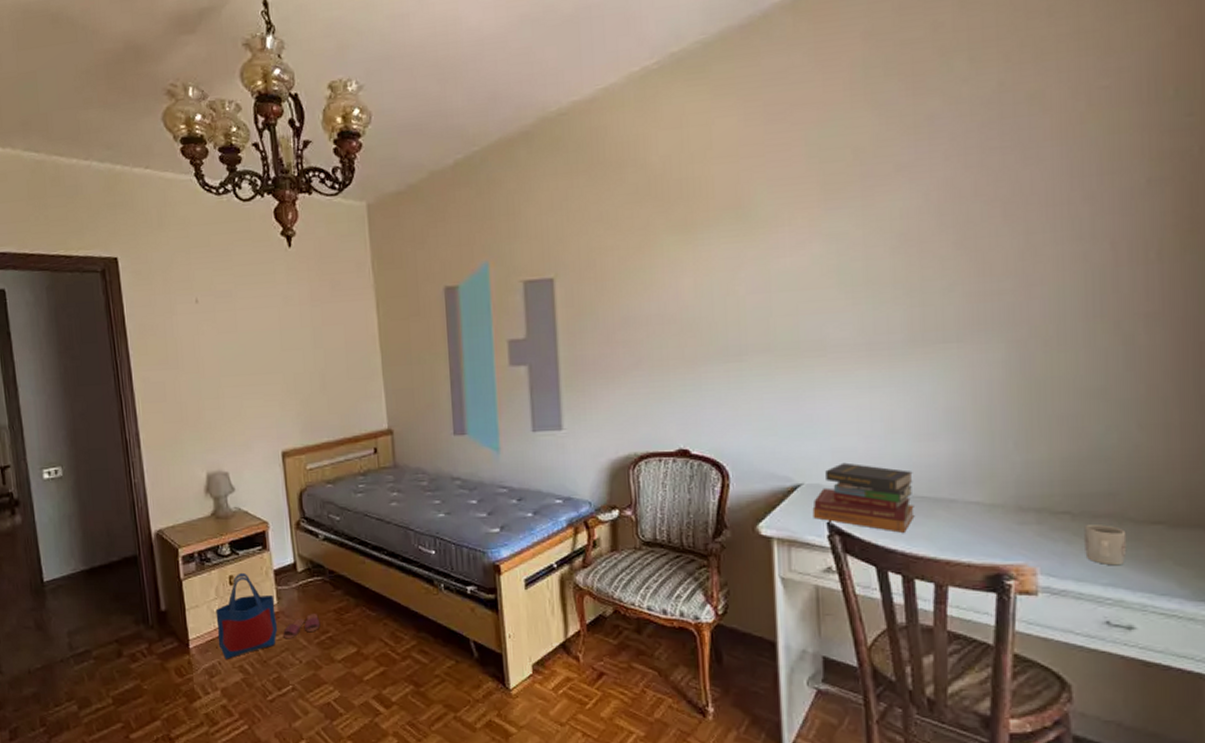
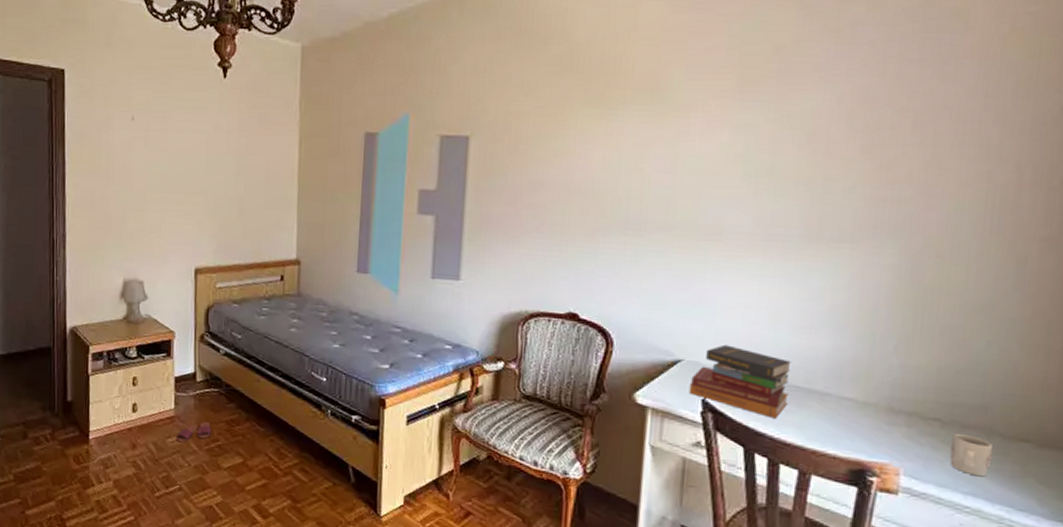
tote bag: present [215,572,278,659] -> none [116,375,172,454]

